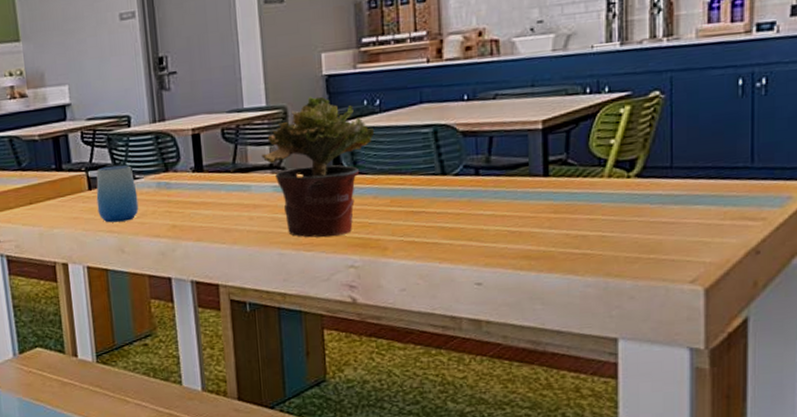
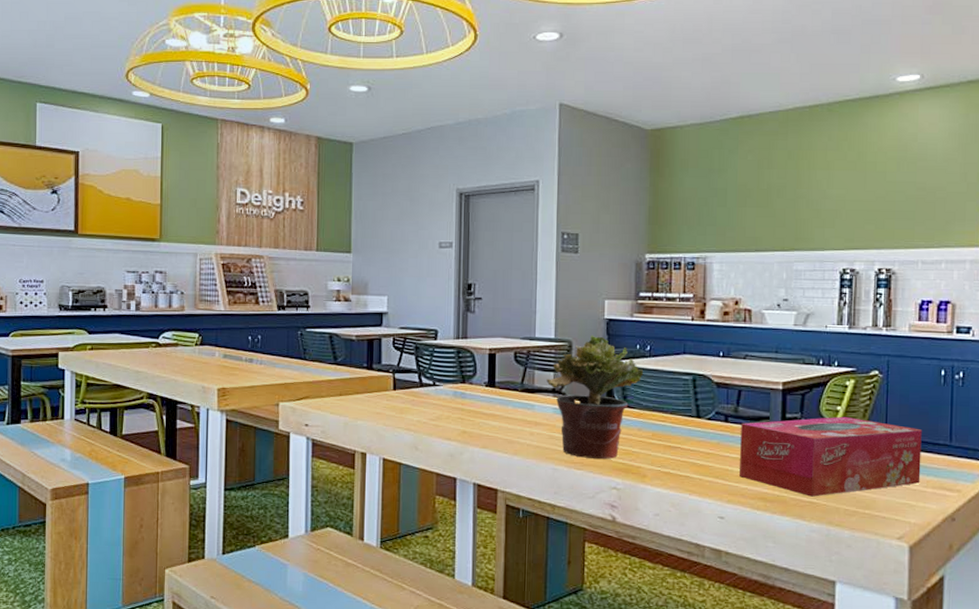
cup: present [96,164,139,223] -> none [399,371,436,422]
tissue box: none [495,150,716,248] -> present [740,416,922,497]

